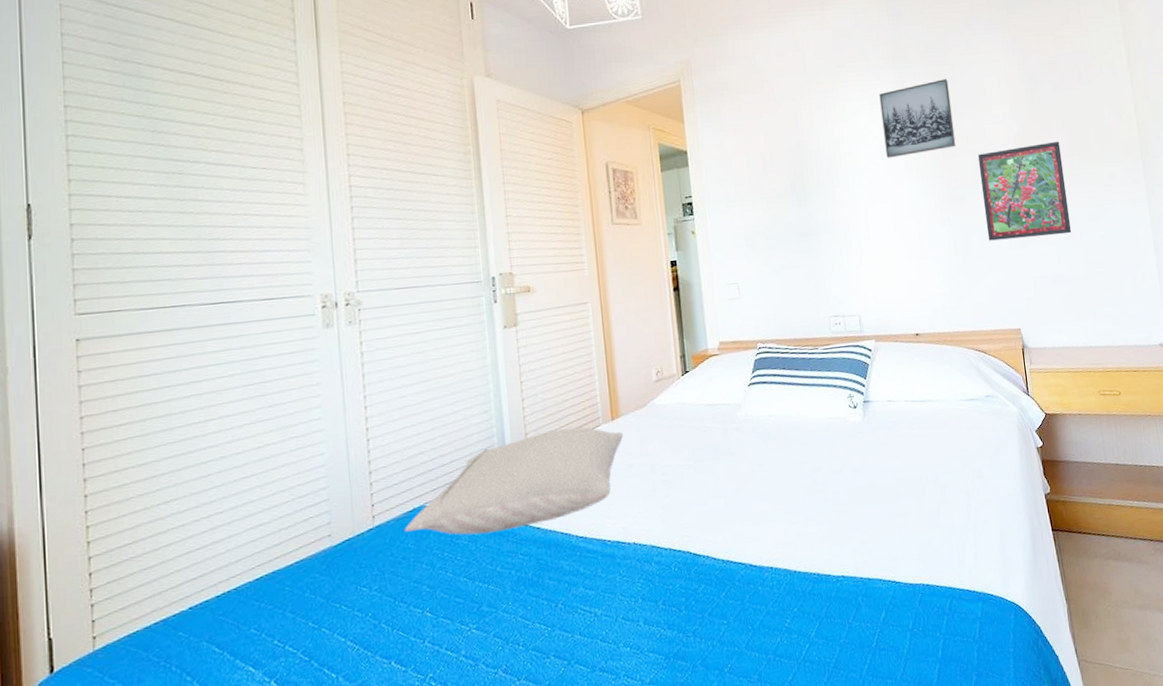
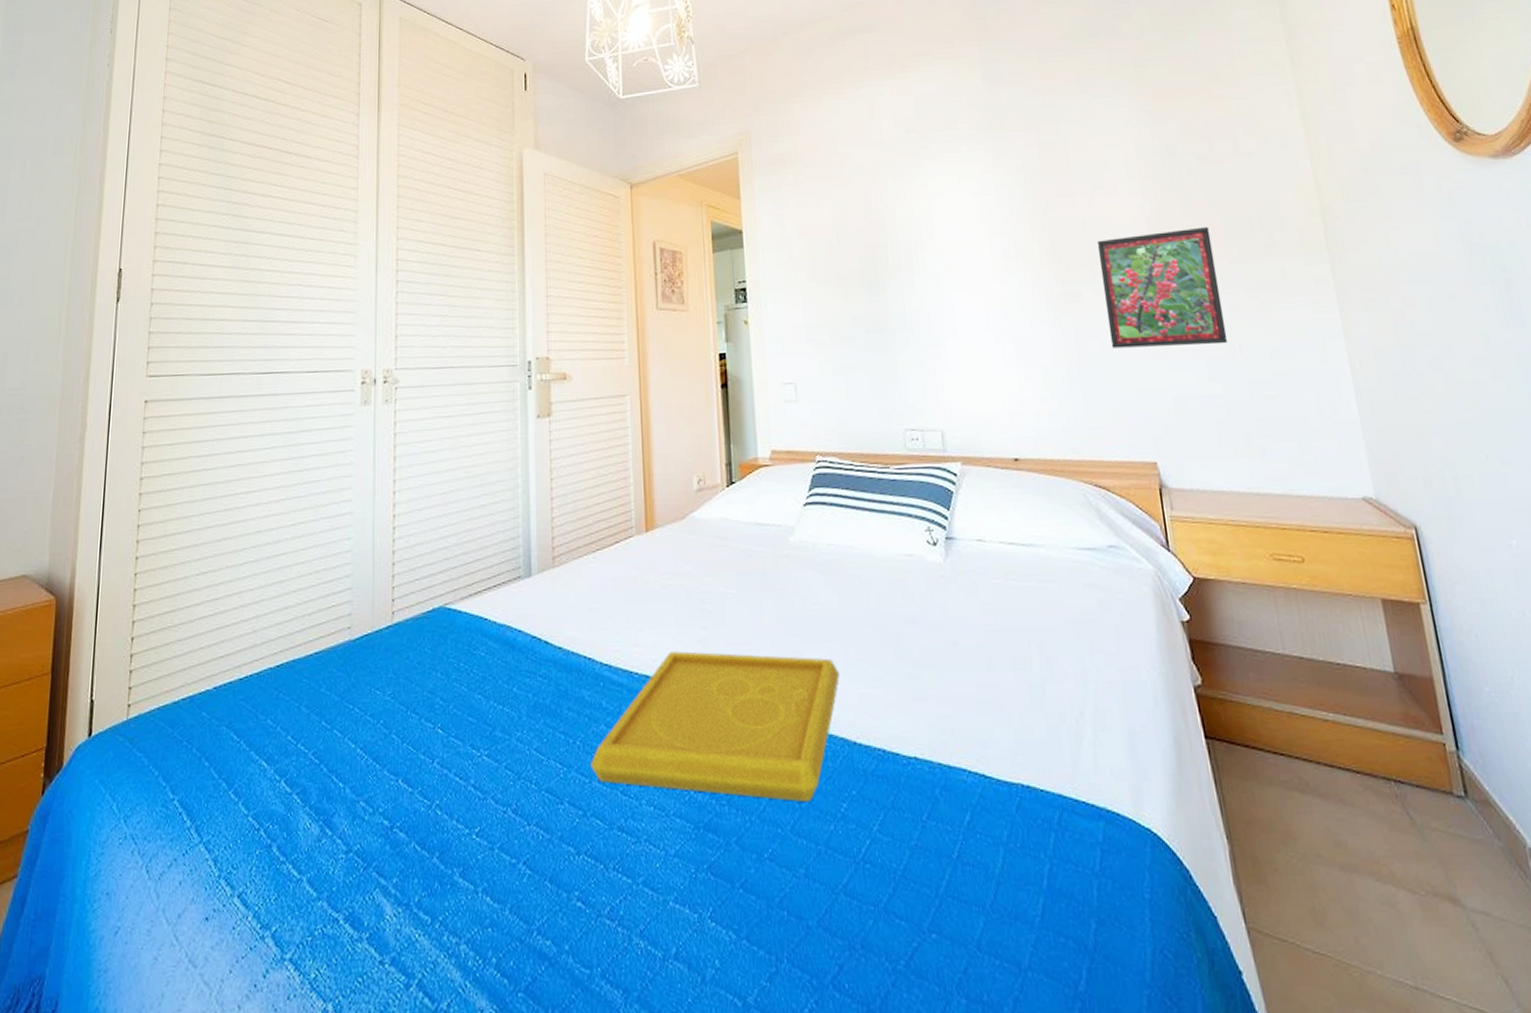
pillow: present [405,427,624,535] -> none [423,536,658,647]
serving tray: none [572,508,782,635] -> present [591,651,839,802]
wall art: present [879,79,956,158] -> none [970,150,1069,243]

